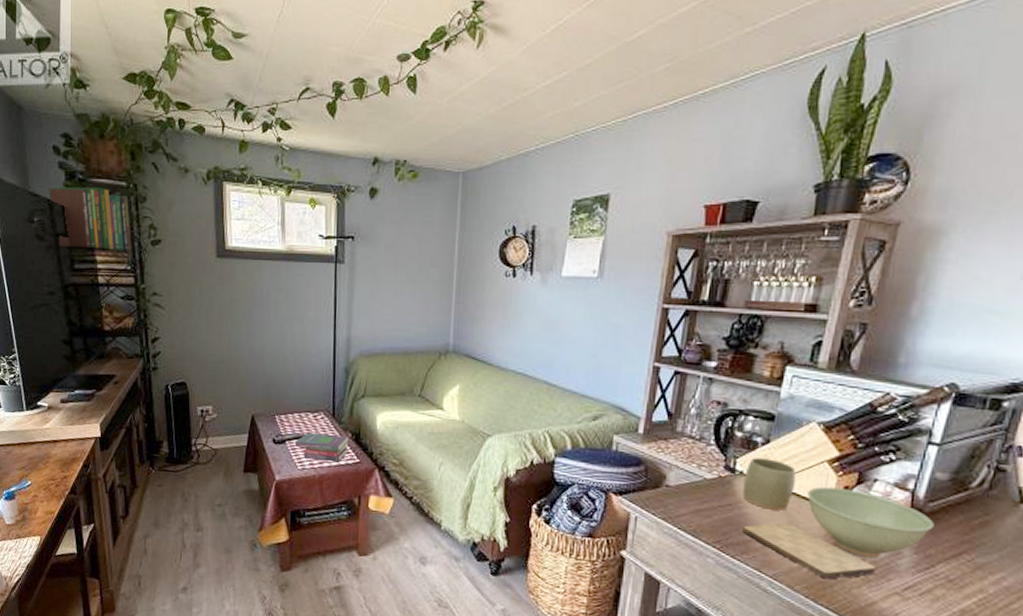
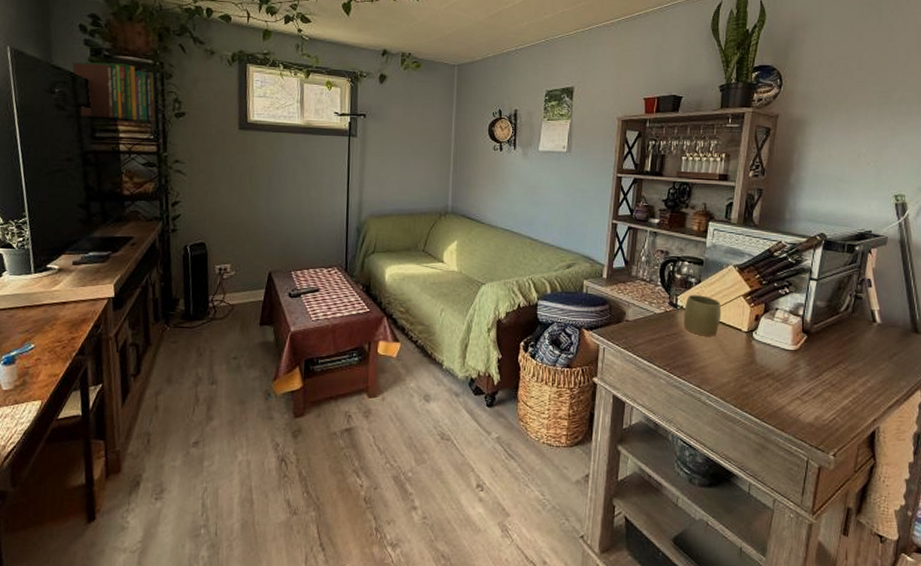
books: present [294,432,349,462] -> none [309,286,360,313]
cutting board: present [741,523,875,580] -> none [684,347,782,391]
bowl: present [807,486,934,559] -> none [730,316,819,371]

